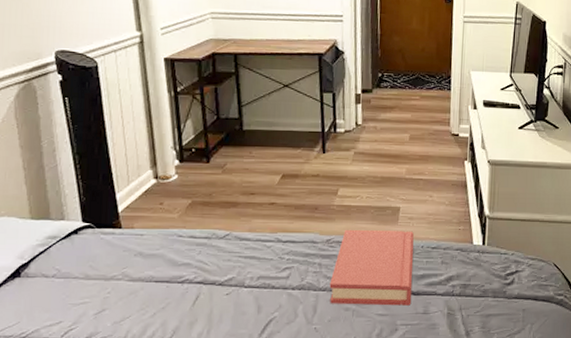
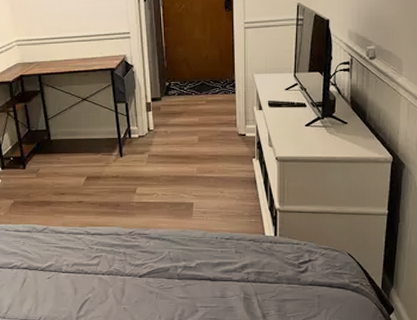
hardback book: present [329,229,414,306] -> none [134,223,209,290]

